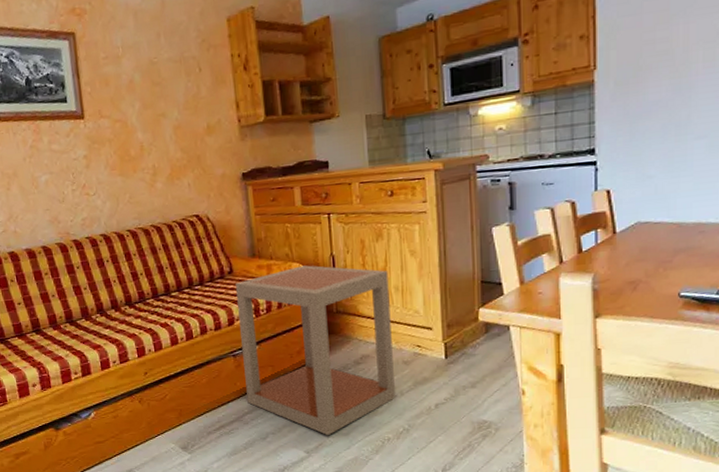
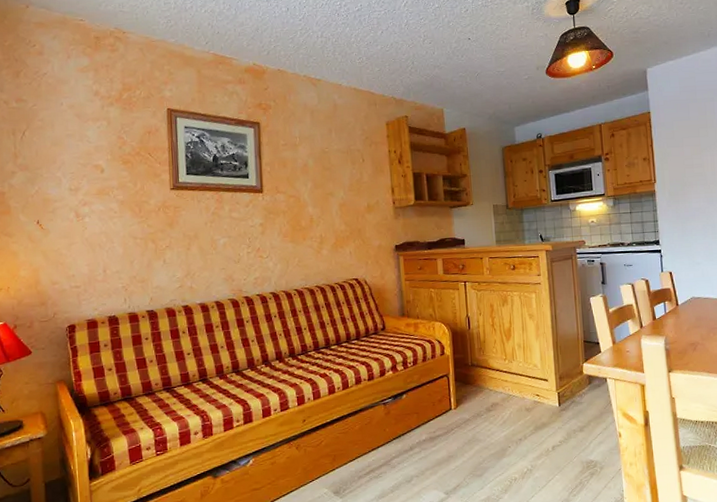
side table: present [234,265,395,435] -> none [386,324,520,477]

